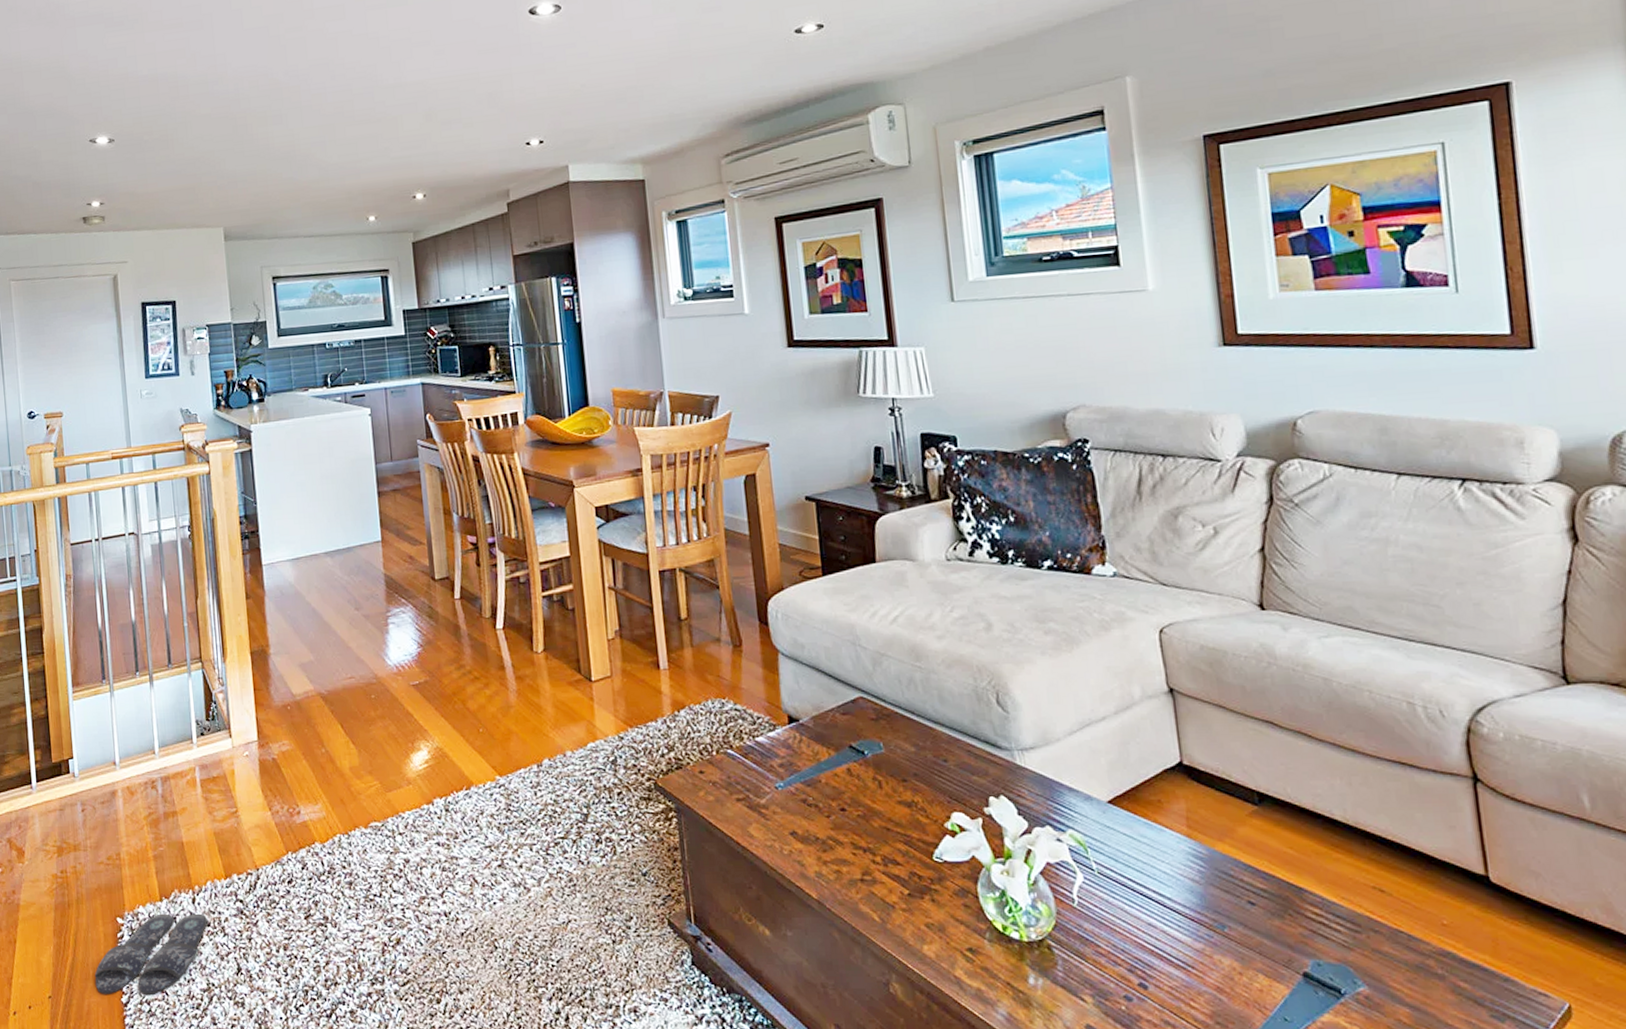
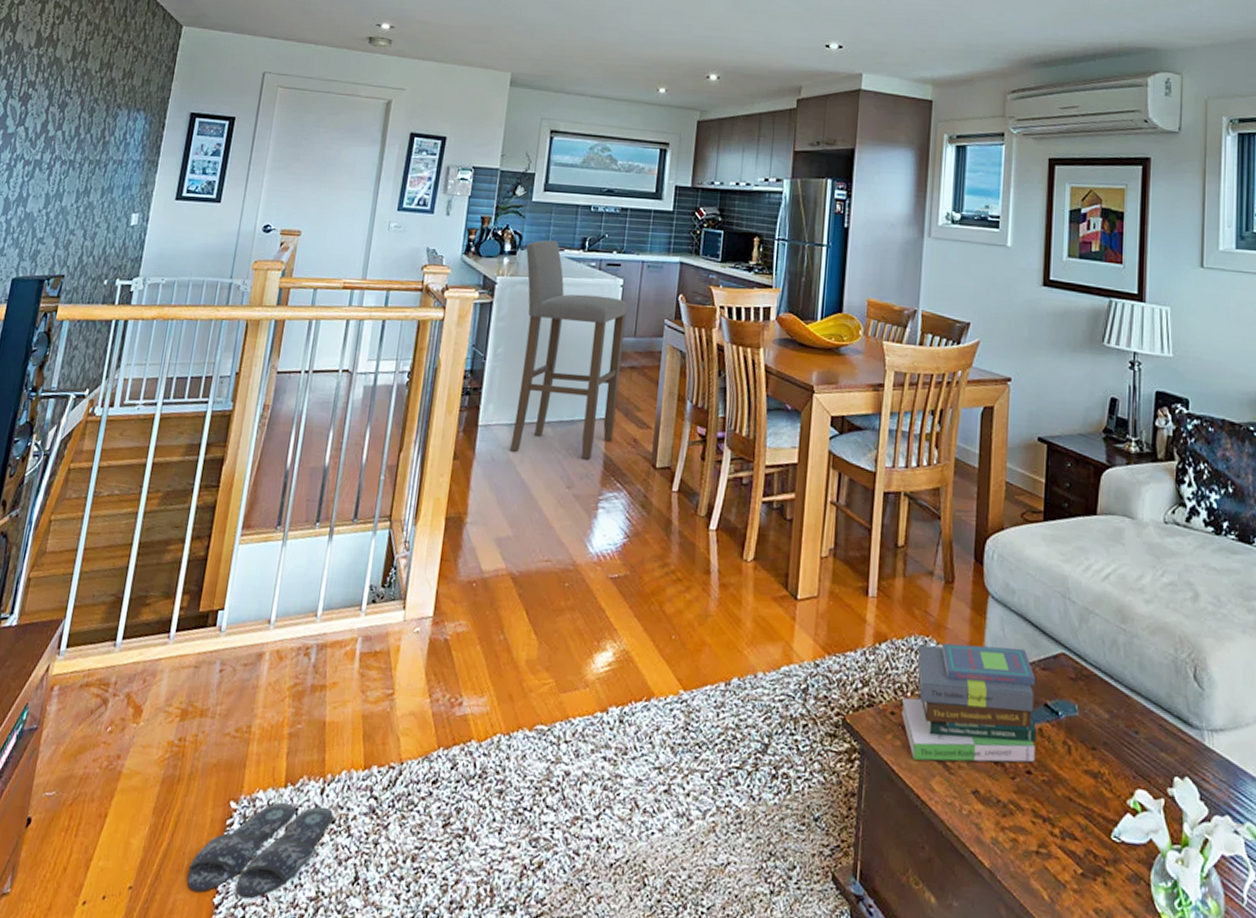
bar stool: none [273,382,390,584] -> present [510,240,628,460]
books: none [707,698,847,812] -> present [900,643,1037,763]

